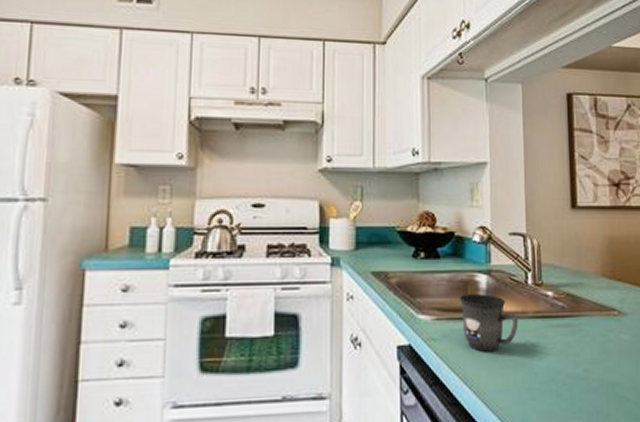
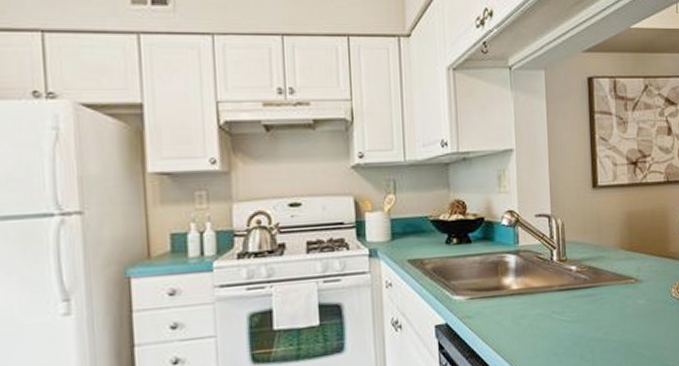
mug: present [460,293,519,352] -> none [491,272,545,325]

